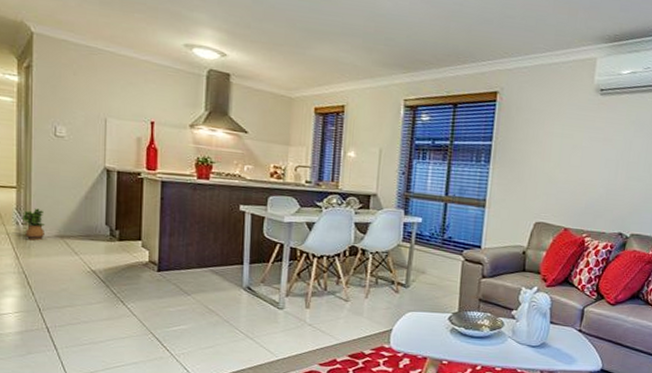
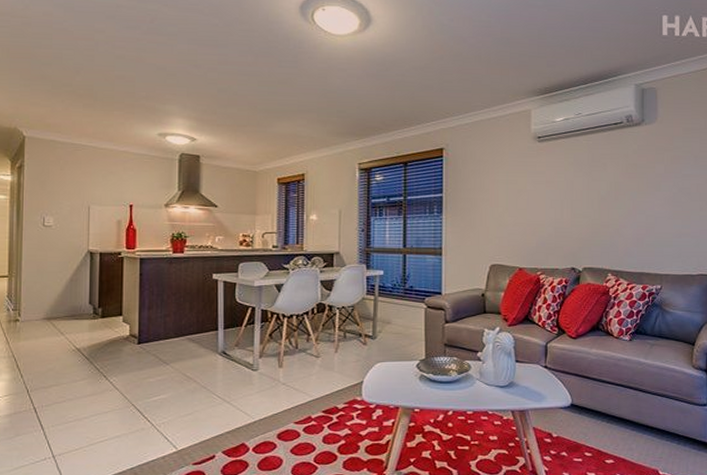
potted plant: present [21,208,45,241] -> none [12,294,33,325]

